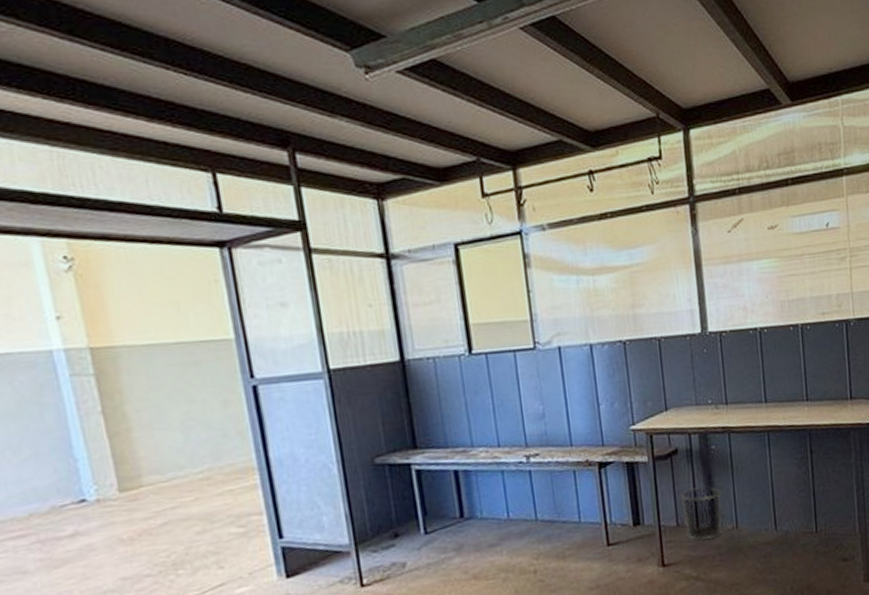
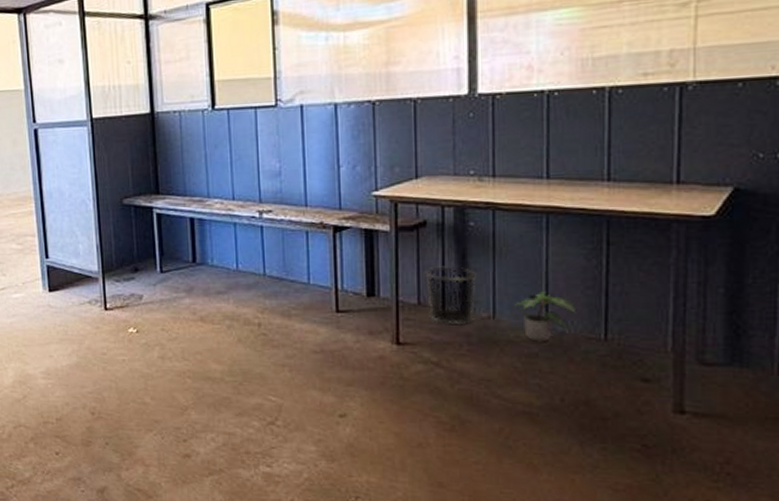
potted plant: none [750,497,796,543] -> present [513,290,577,342]

